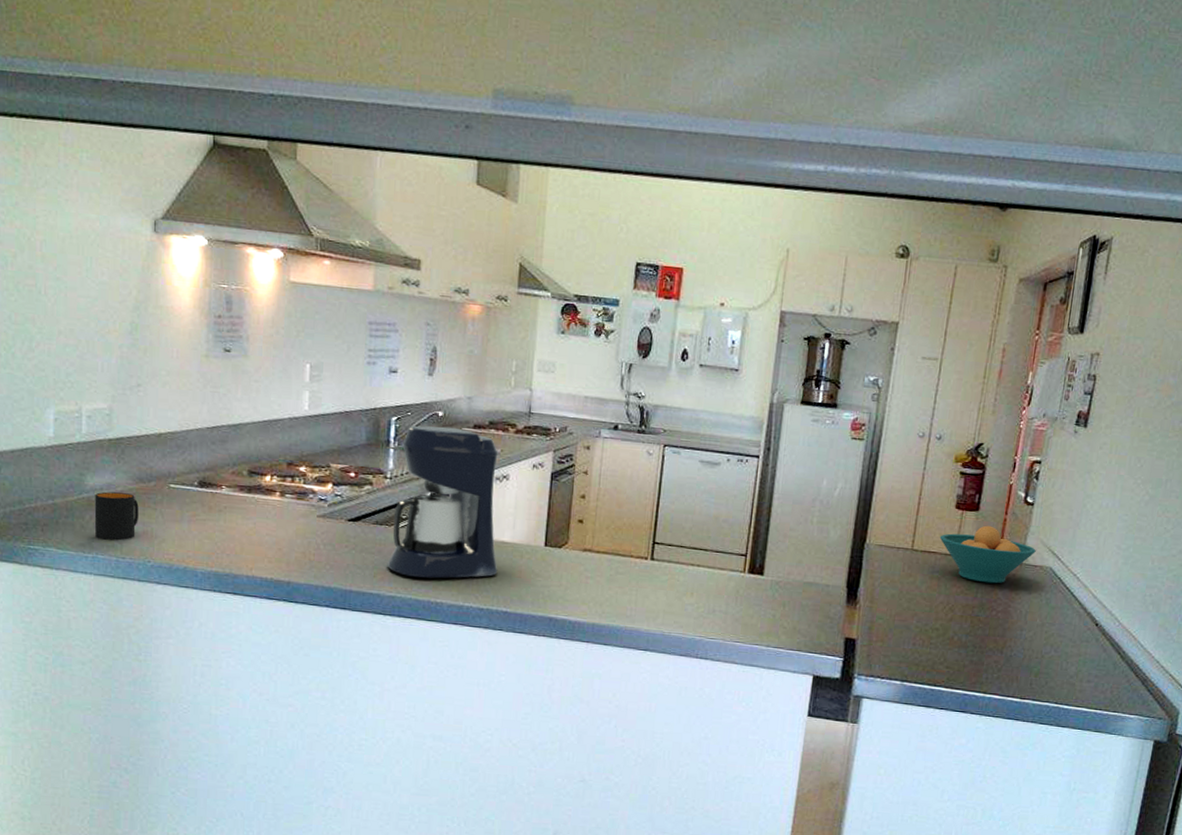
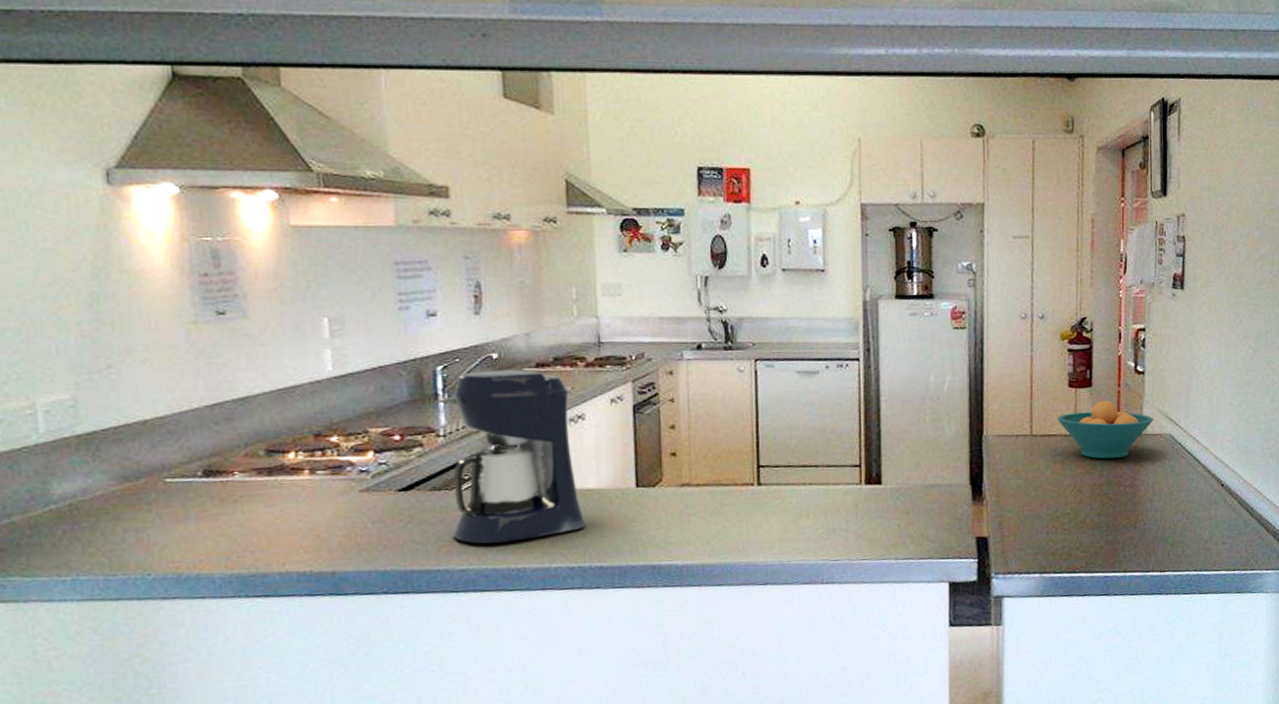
mug: present [94,492,139,541] -> none [66,497,129,557]

